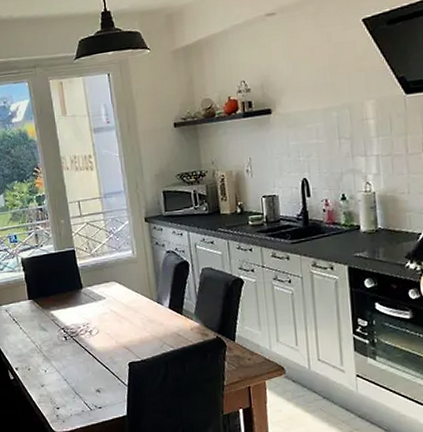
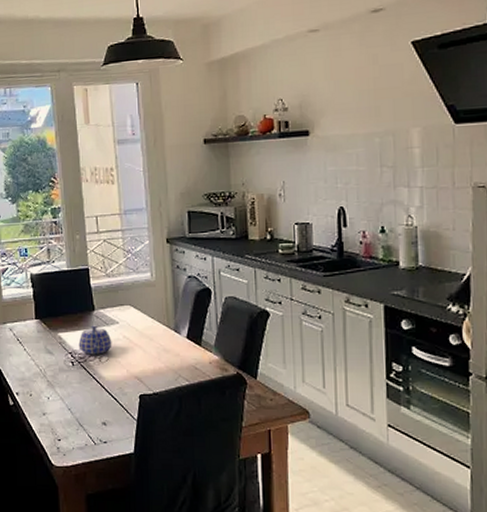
teapot: none [69,302,101,329] -> present [78,325,112,355]

